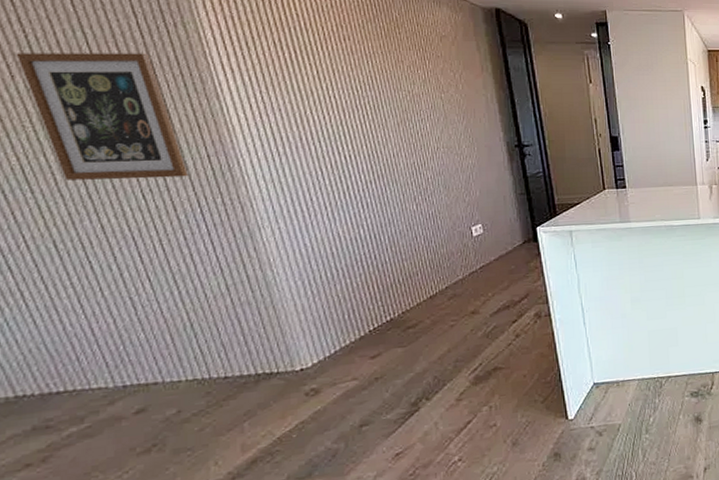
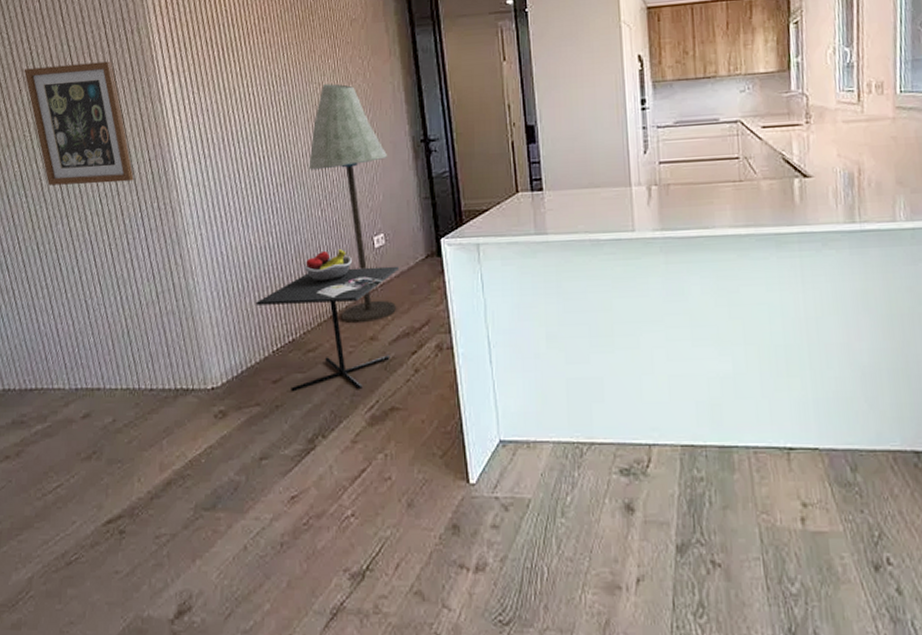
kitchen table: none [347,238,497,365] -> present [255,249,399,392]
floor lamp: none [401,92,496,302] -> present [308,84,396,324]

